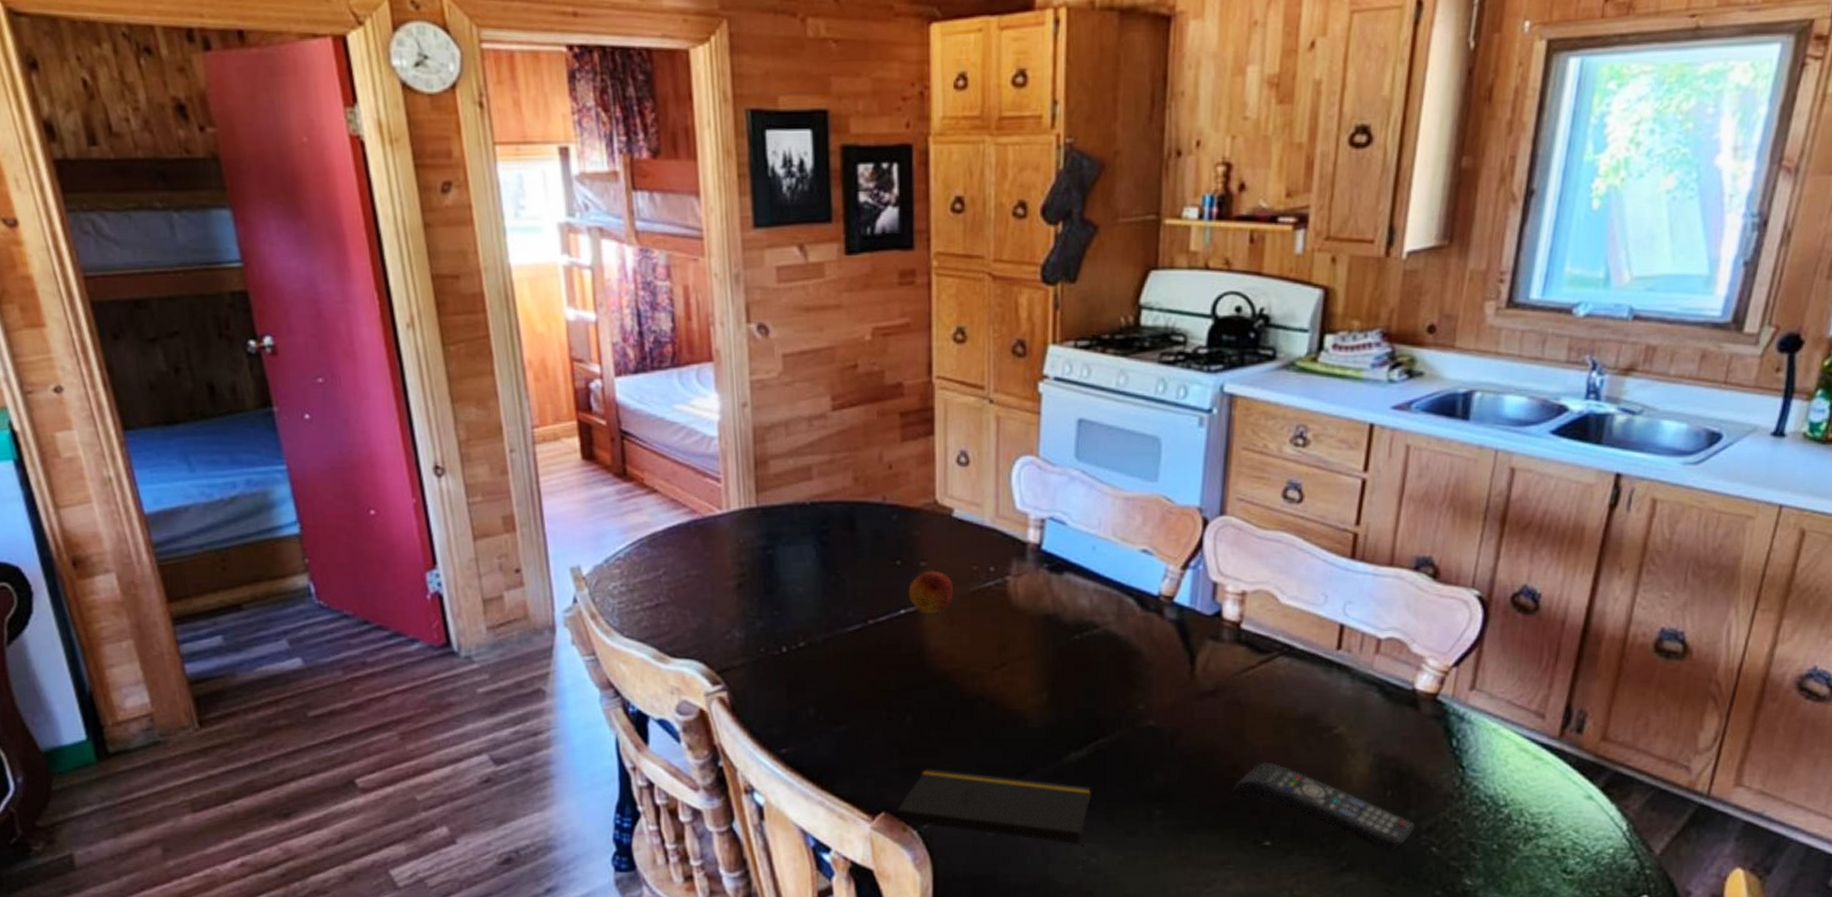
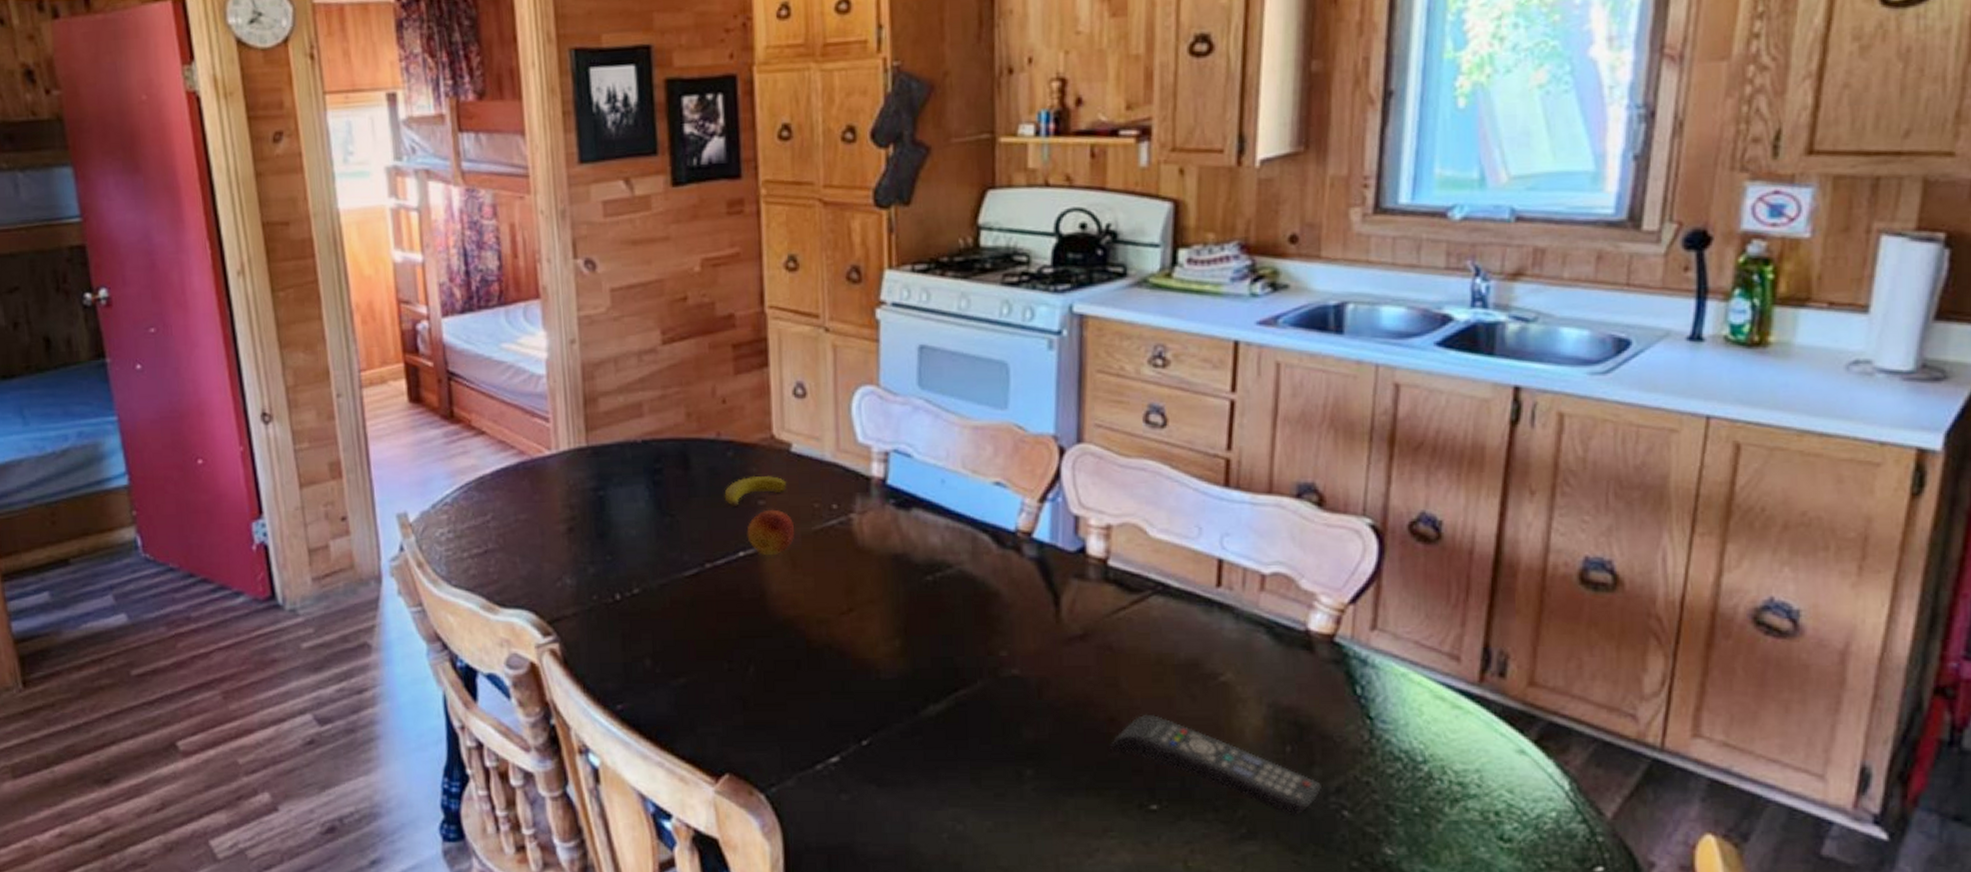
banana: none [888,538,948,567] -> present [724,475,787,506]
notepad: present [896,768,1091,866] -> none [741,725,953,834]

